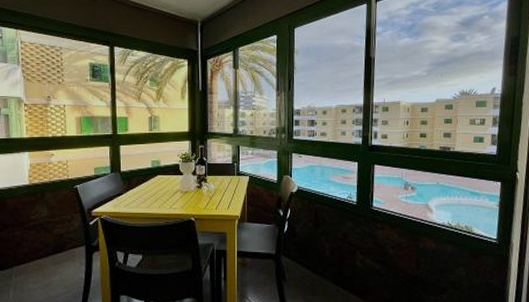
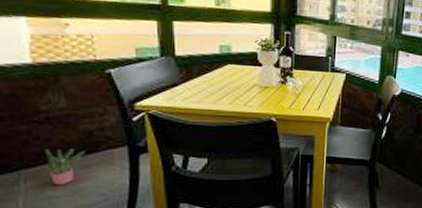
potted plant: none [30,249,57,280] -> present [44,148,86,186]

